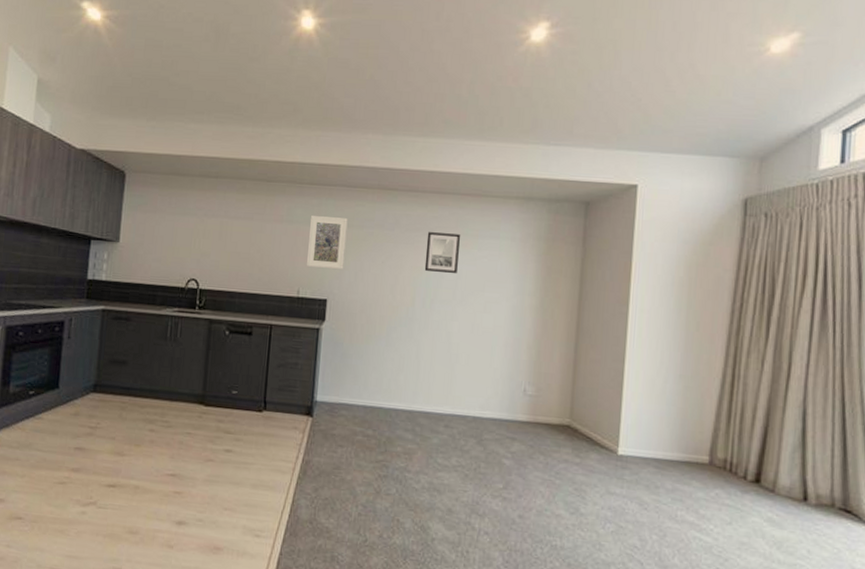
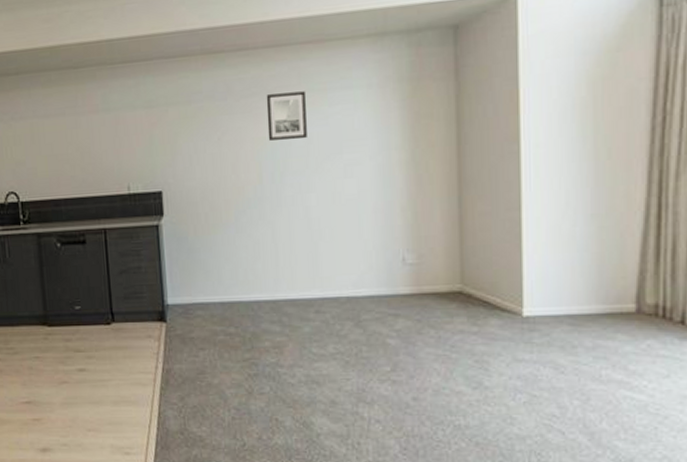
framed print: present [307,216,348,269] -> none [130,95,175,158]

